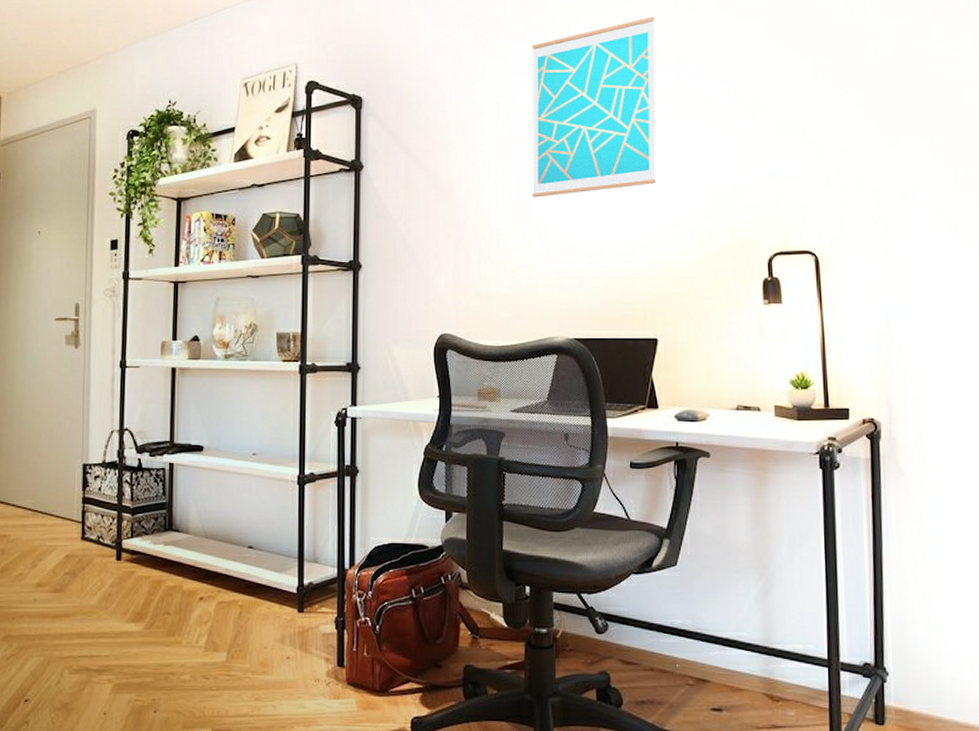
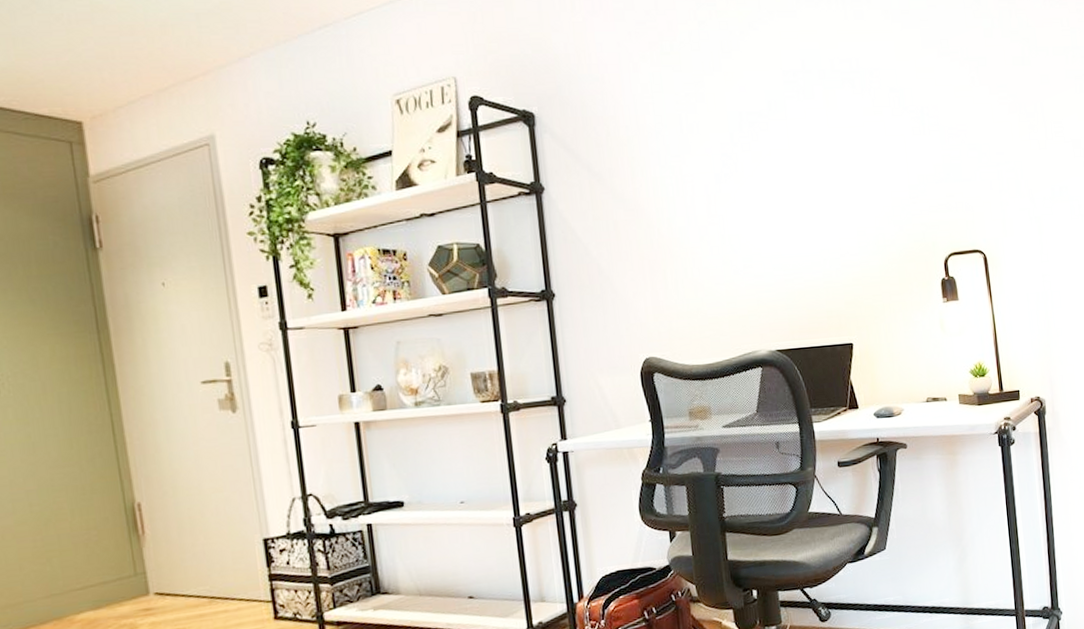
wall art: present [531,16,656,198] -> none [707,23,840,213]

